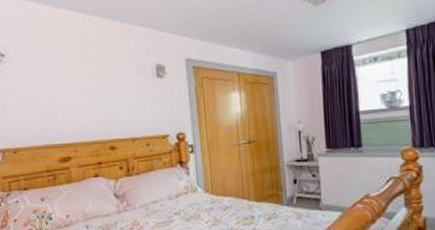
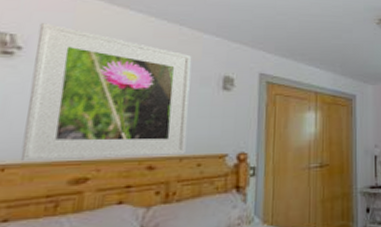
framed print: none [11,32,136,146] -> present [20,23,192,162]

